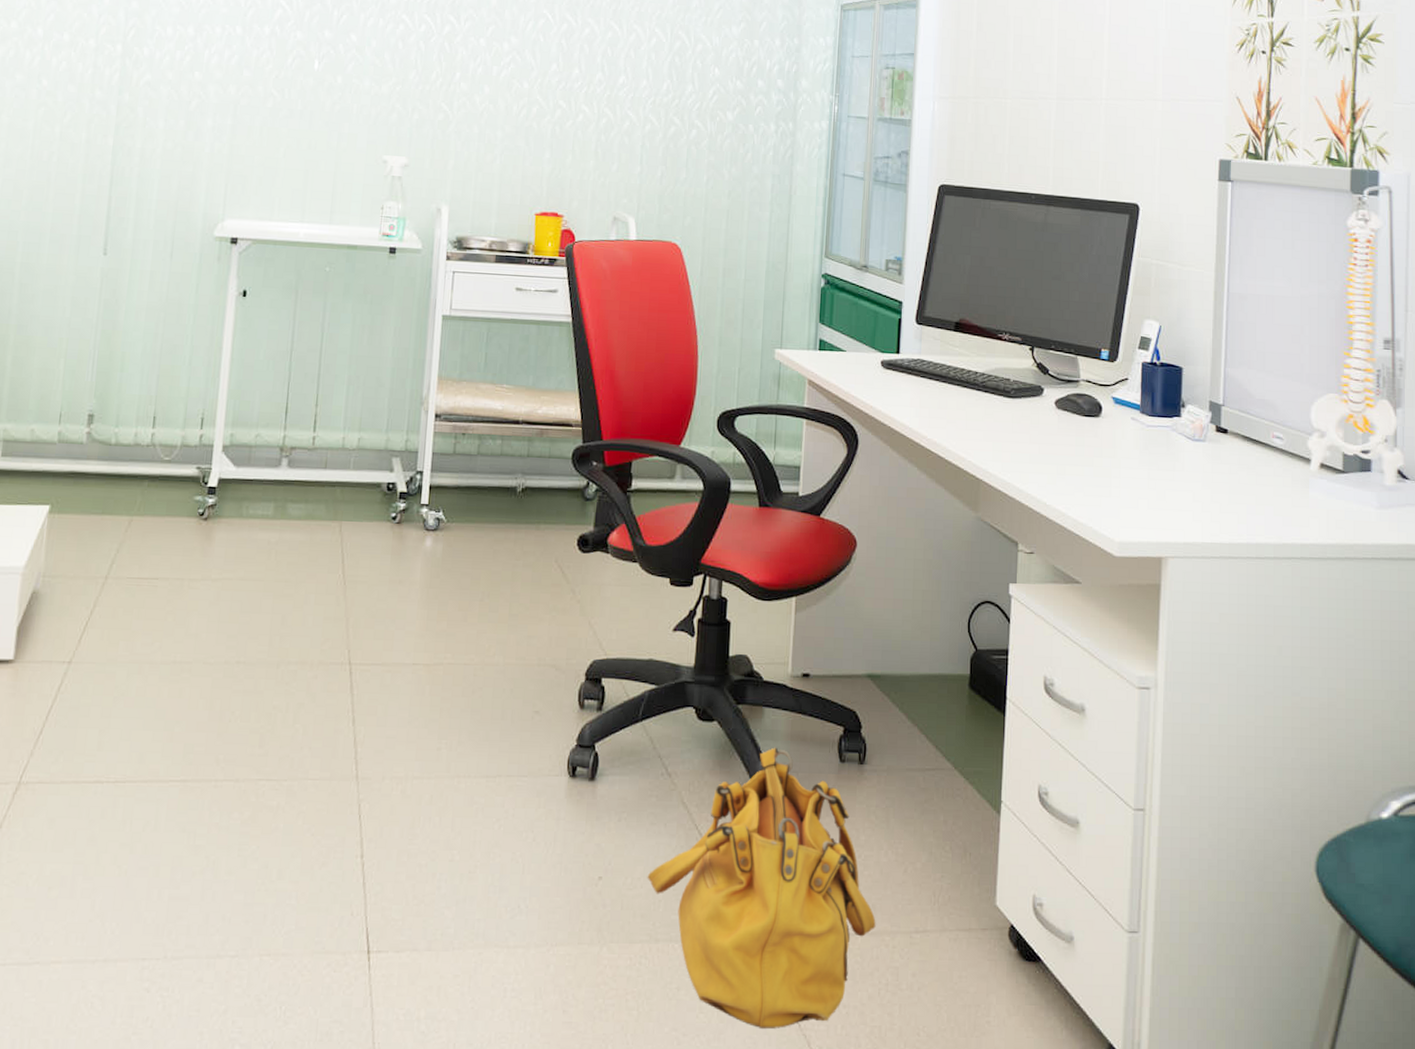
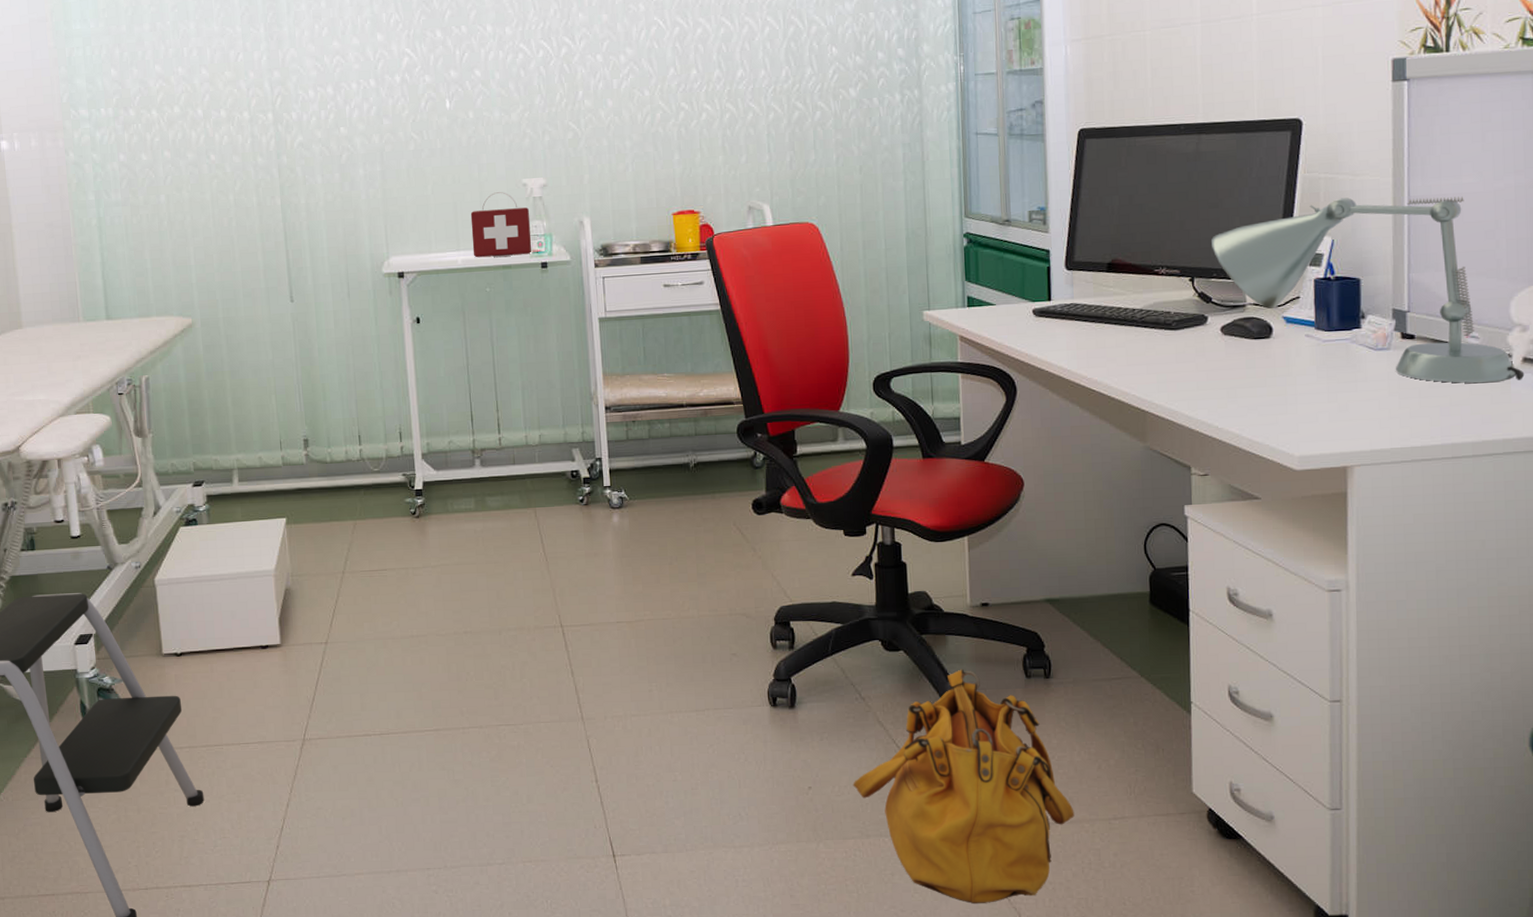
first-aid kit: none [317,165,386,237] -> present [470,192,532,258]
desk lamp: none [1052,286,1321,485] -> present [1211,196,1525,383]

